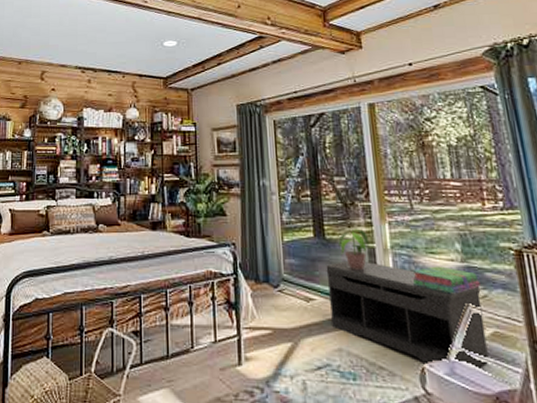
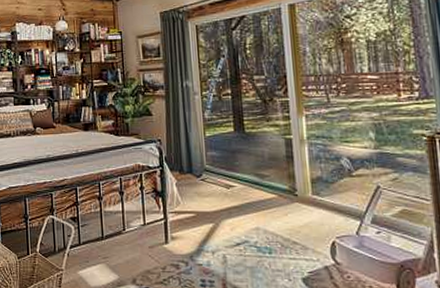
bench: present [326,260,489,370] -> none [245,151,396,243]
potted plant: present [338,229,368,269] -> none [257,123,286,159]
stack of books: present [411,266,480,294] -> none [326,153,392,178]

